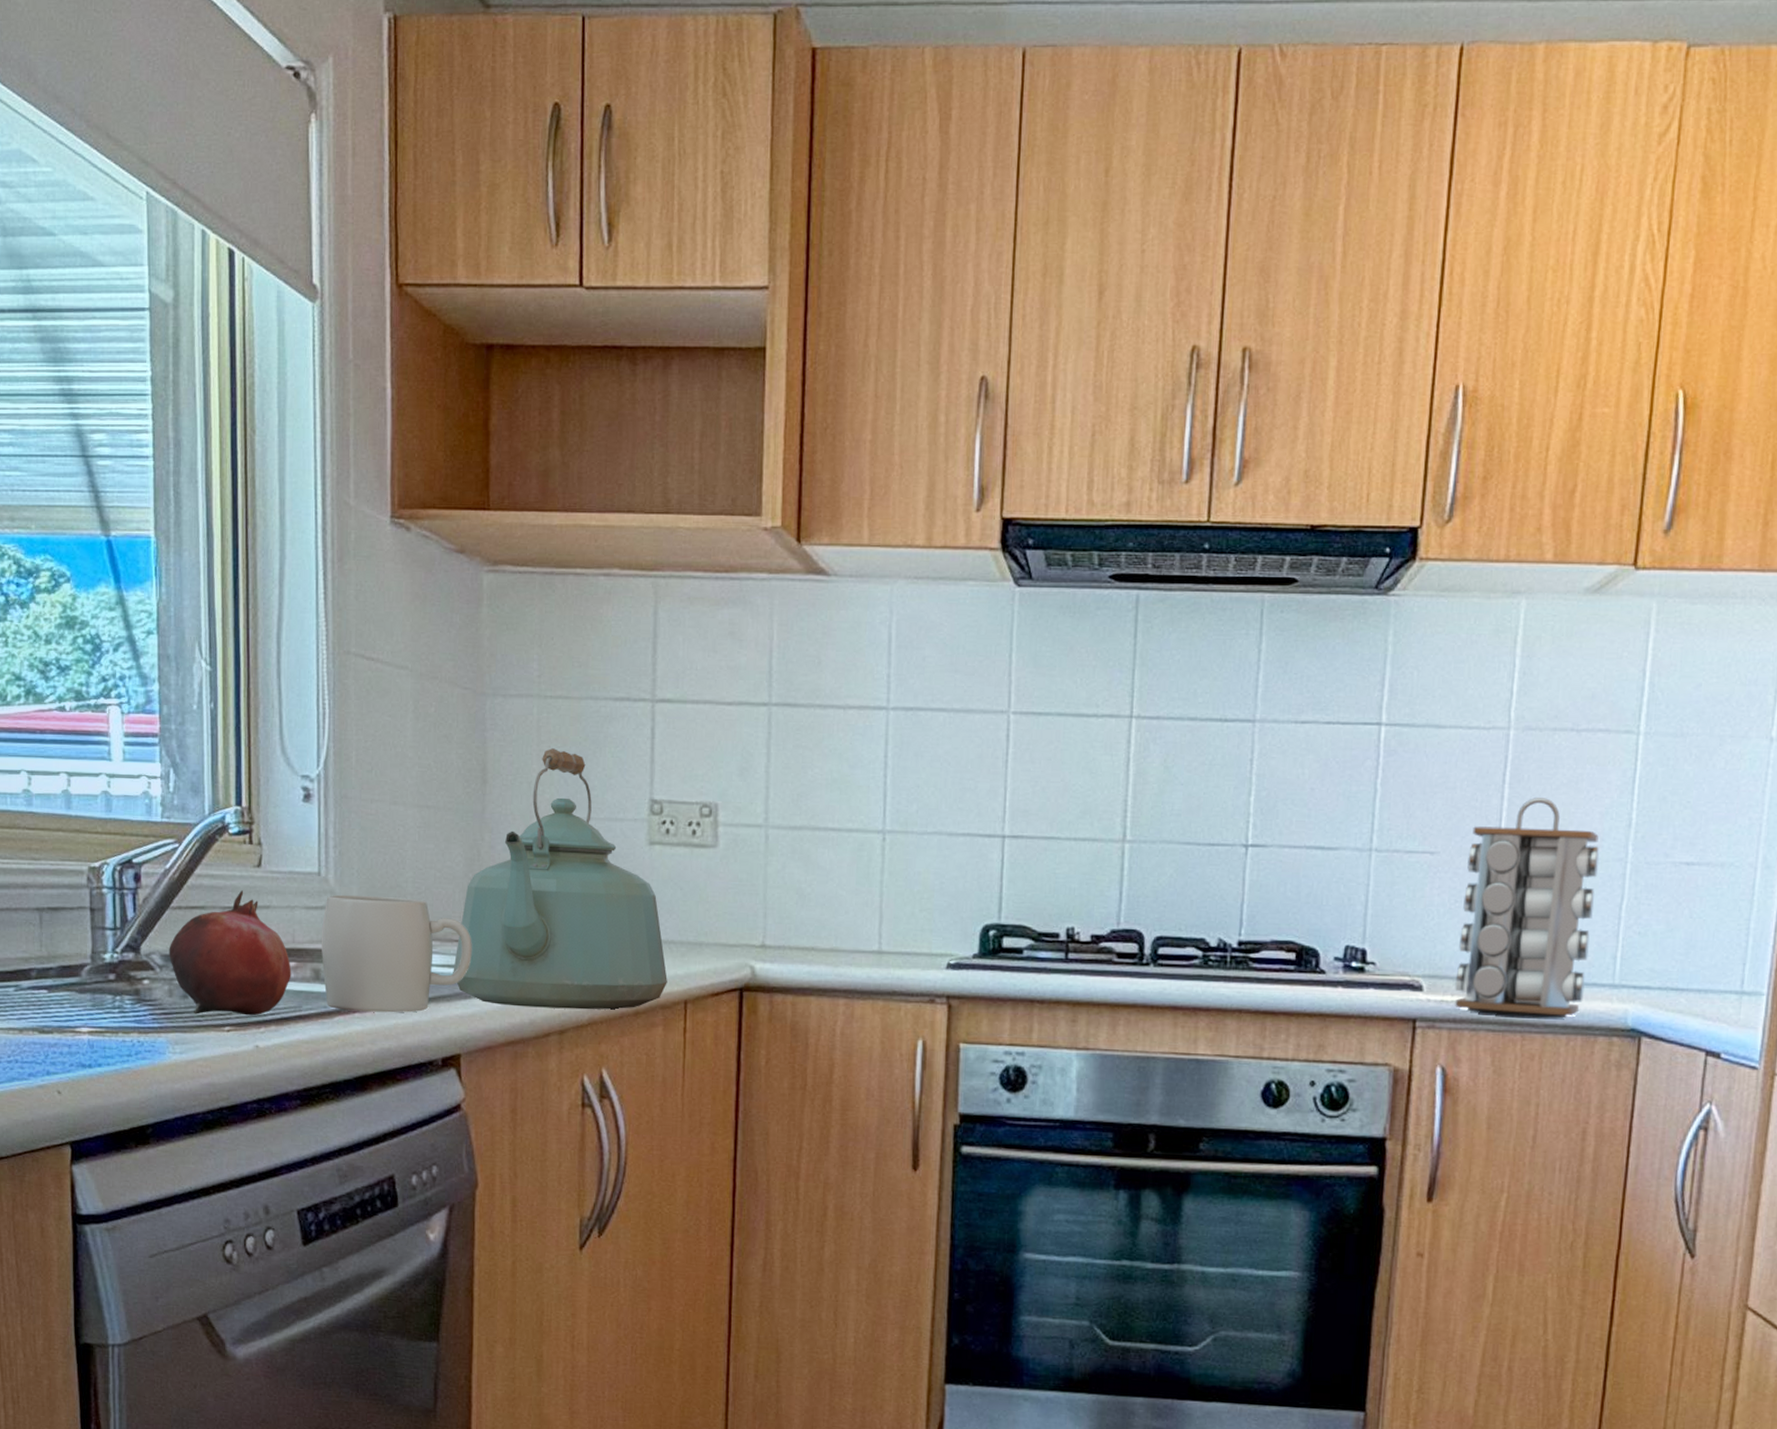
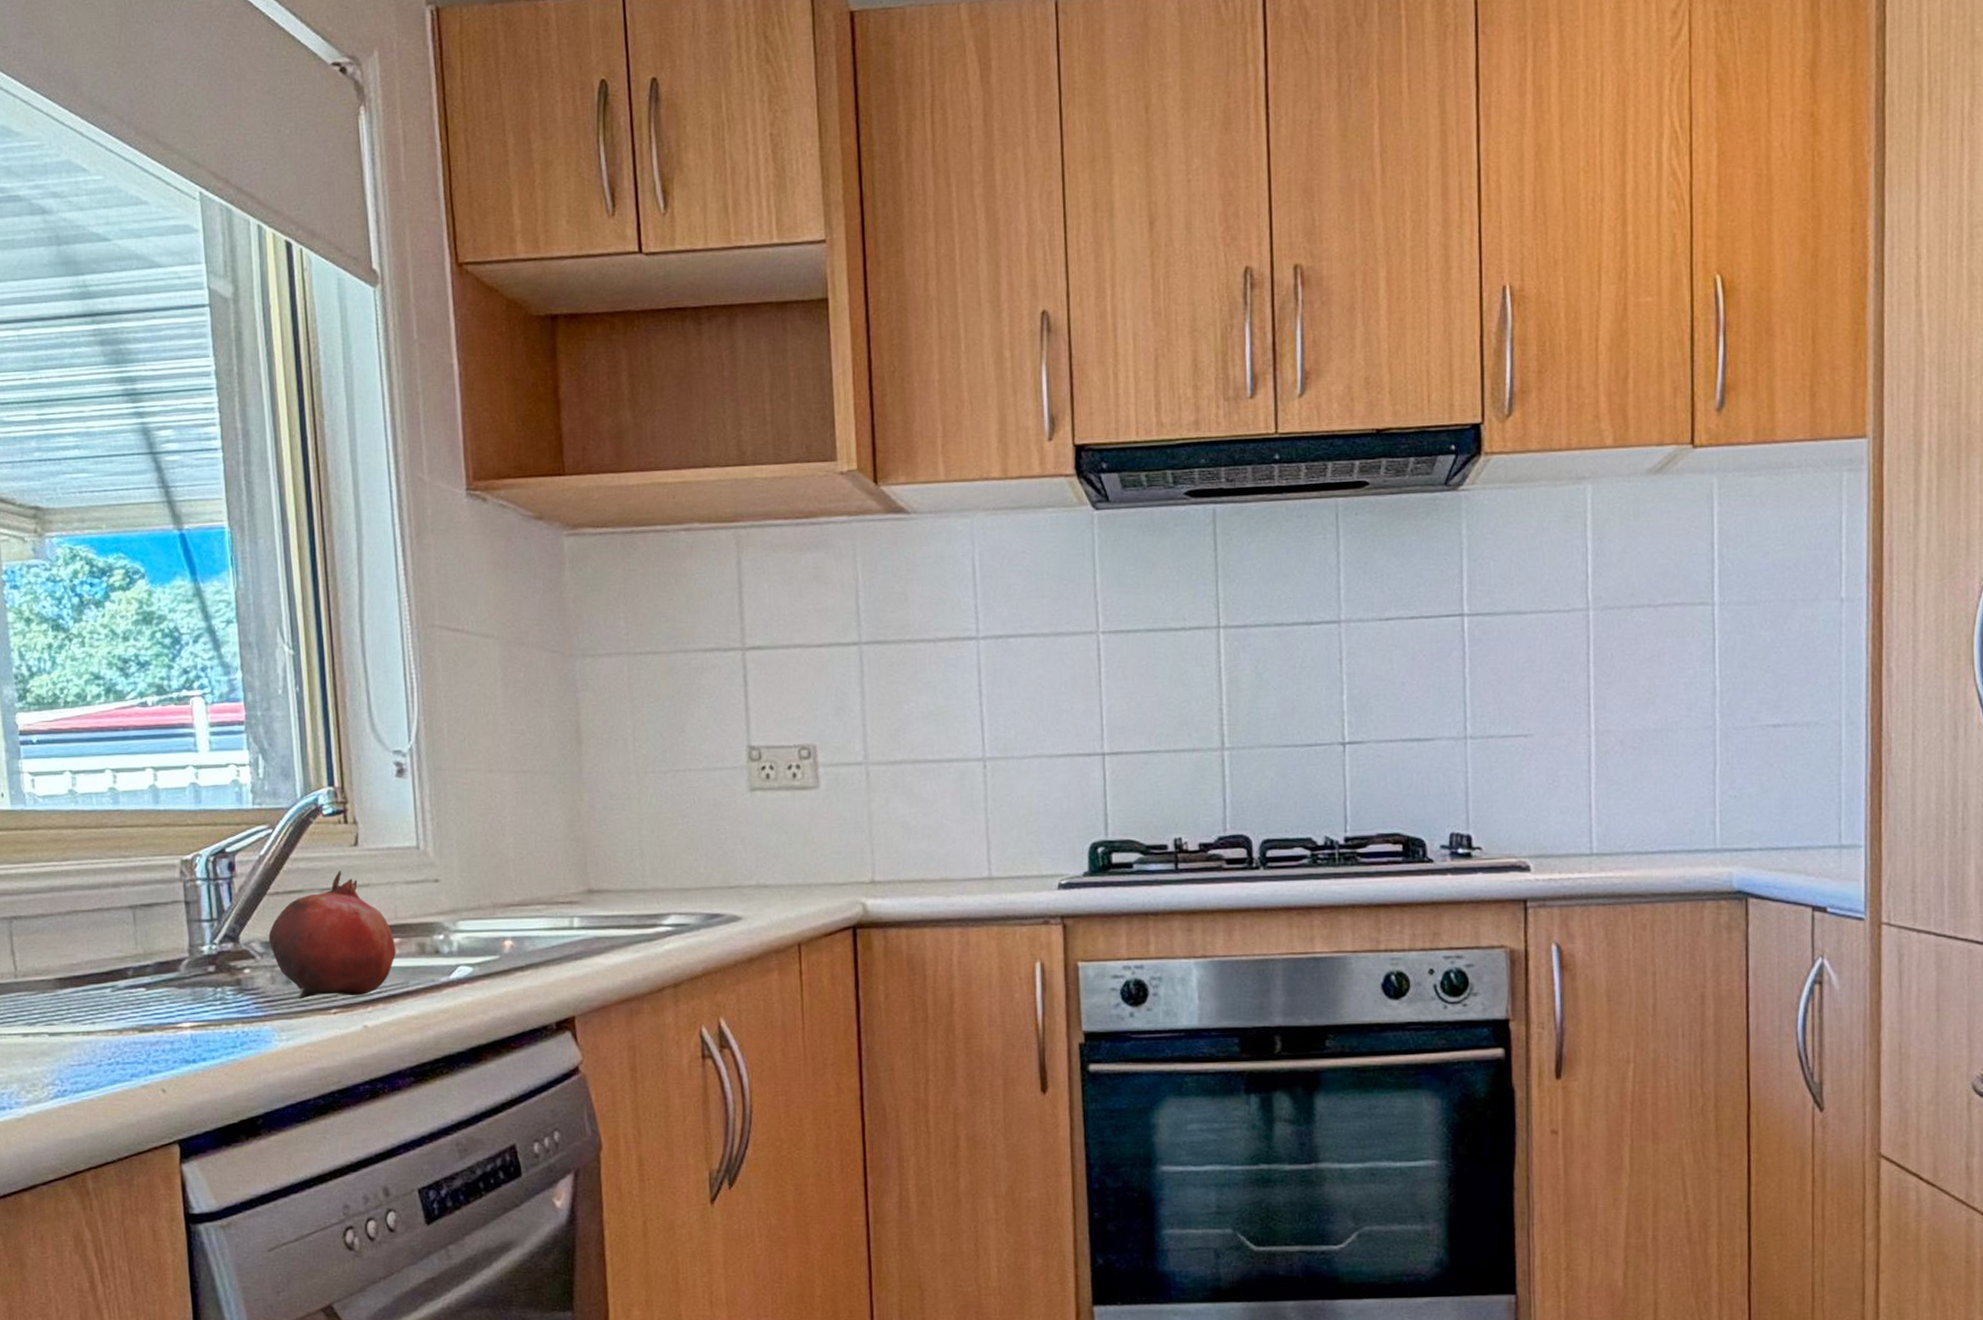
mug: present [321,894,472,1013] -> none [424,864,579,983]
kettle: present [453,748,668,1010] -> none [561,704,779,964]
spice rack: present [1455,798,1600,1019] -> none [1561,673,1689,889]

